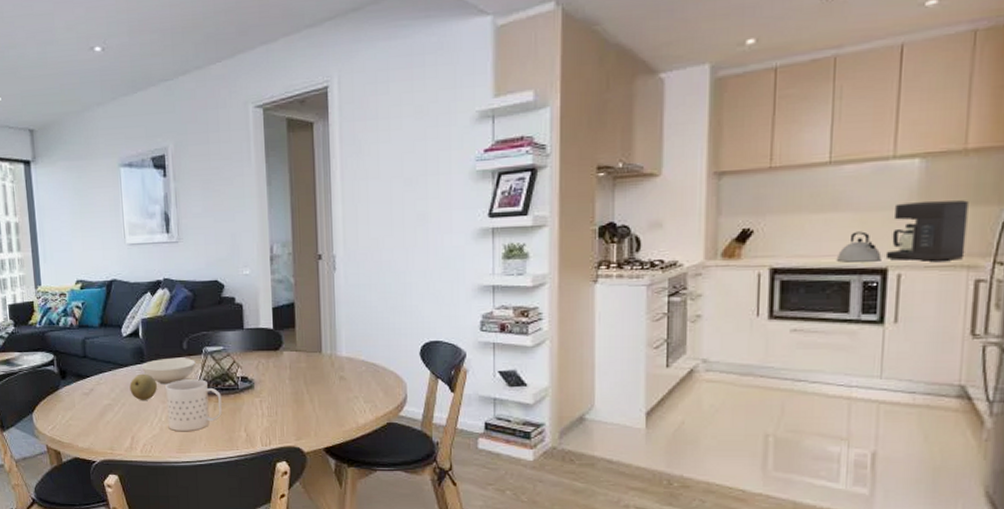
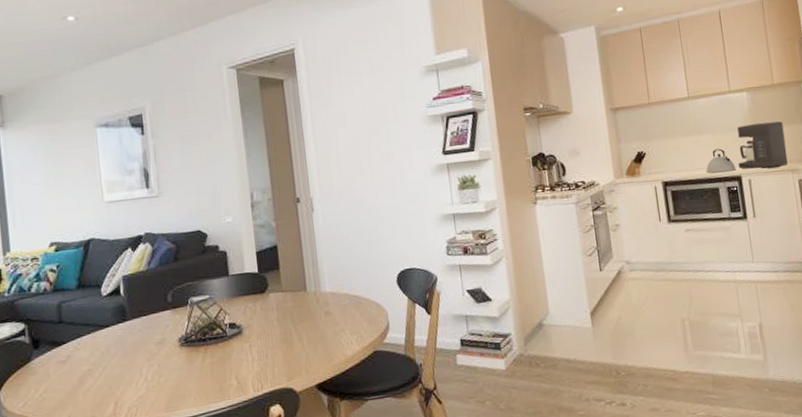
fruit: present [129,373,157,400] -> none [111,332,142,361]
bowl: present [142,357,196,385] -> none [124,311,182,342]
mug: present [165,379,223,432] -> none [150,331,212,389]

